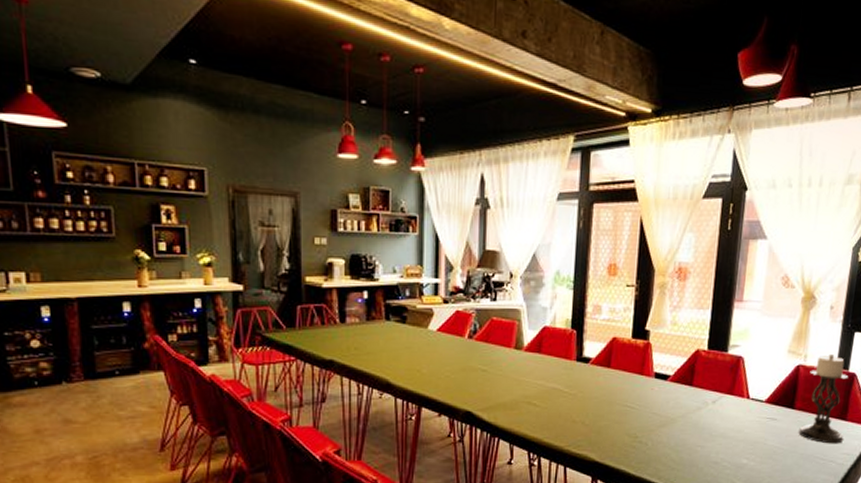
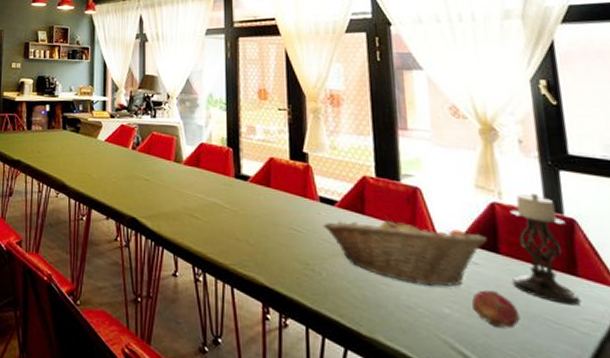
fruit basket: none [654,386,787,443] -> present [323,216,487,287]
fruit: none [765,440,798,469] -> present [472,290,520,329]

